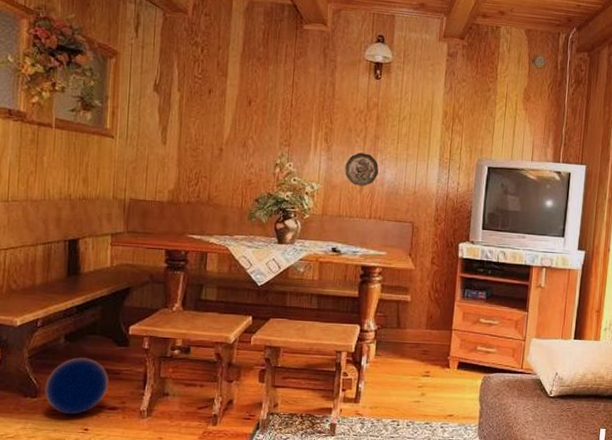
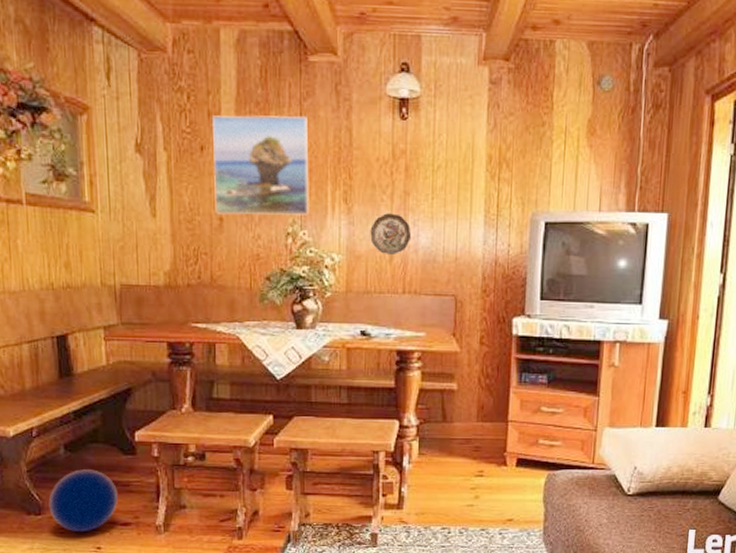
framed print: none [216,66,300,151] -> present [212,115,311,216]

